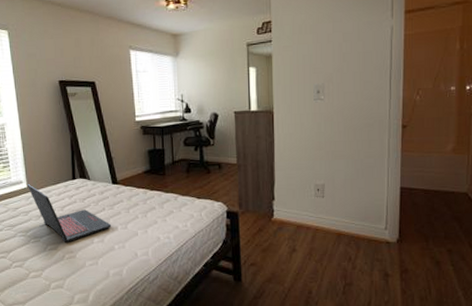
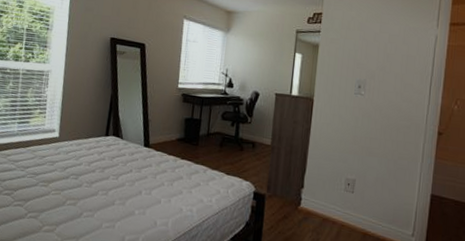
laptop: present [27,184,112,242] -> none [59,134,136,200]

